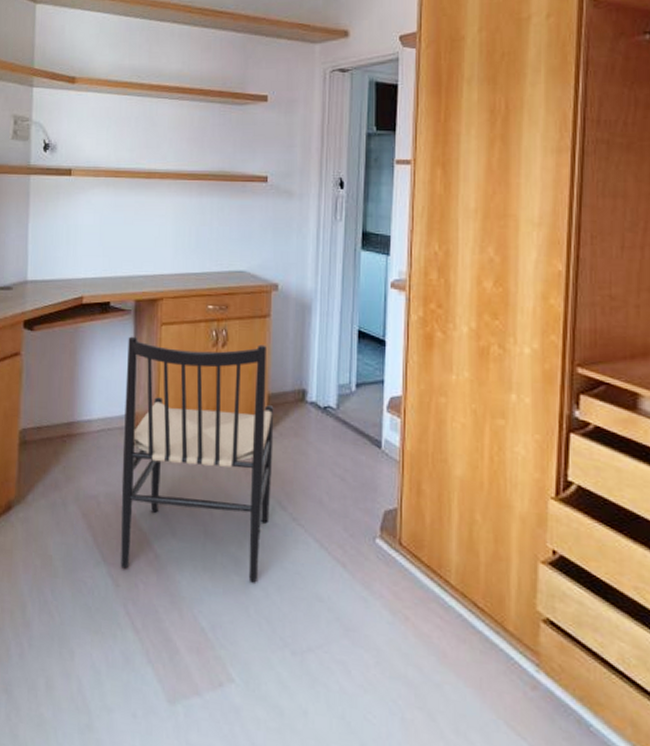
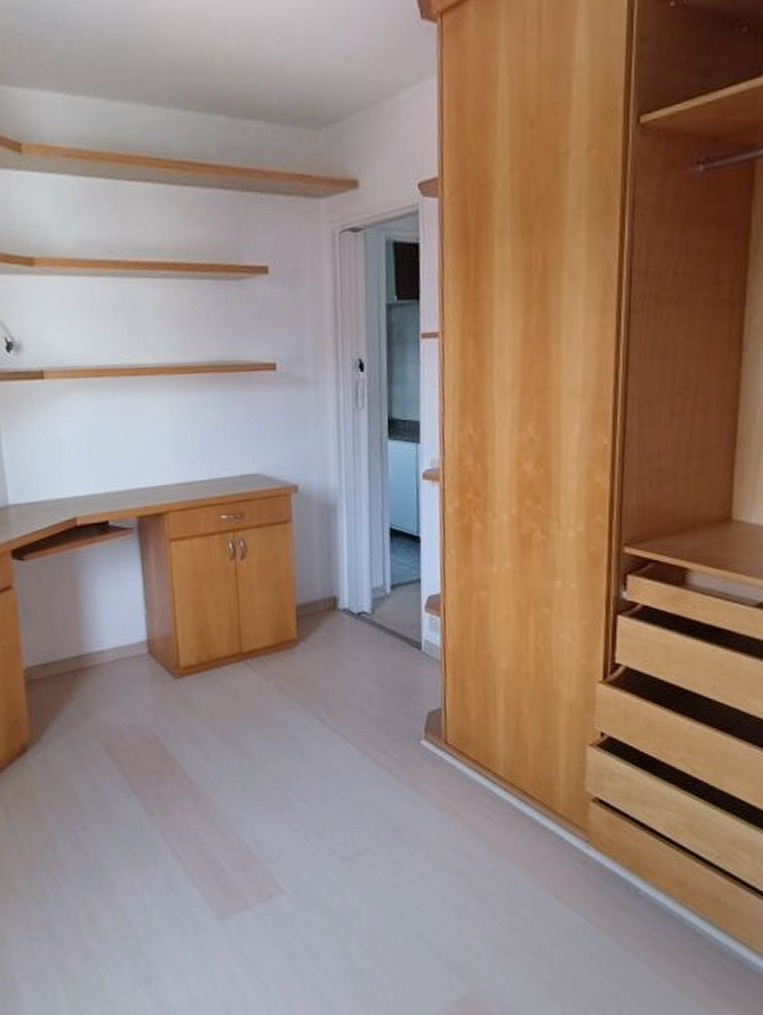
chair: present [120,336,274,583] -> none [134,553,308,798]

